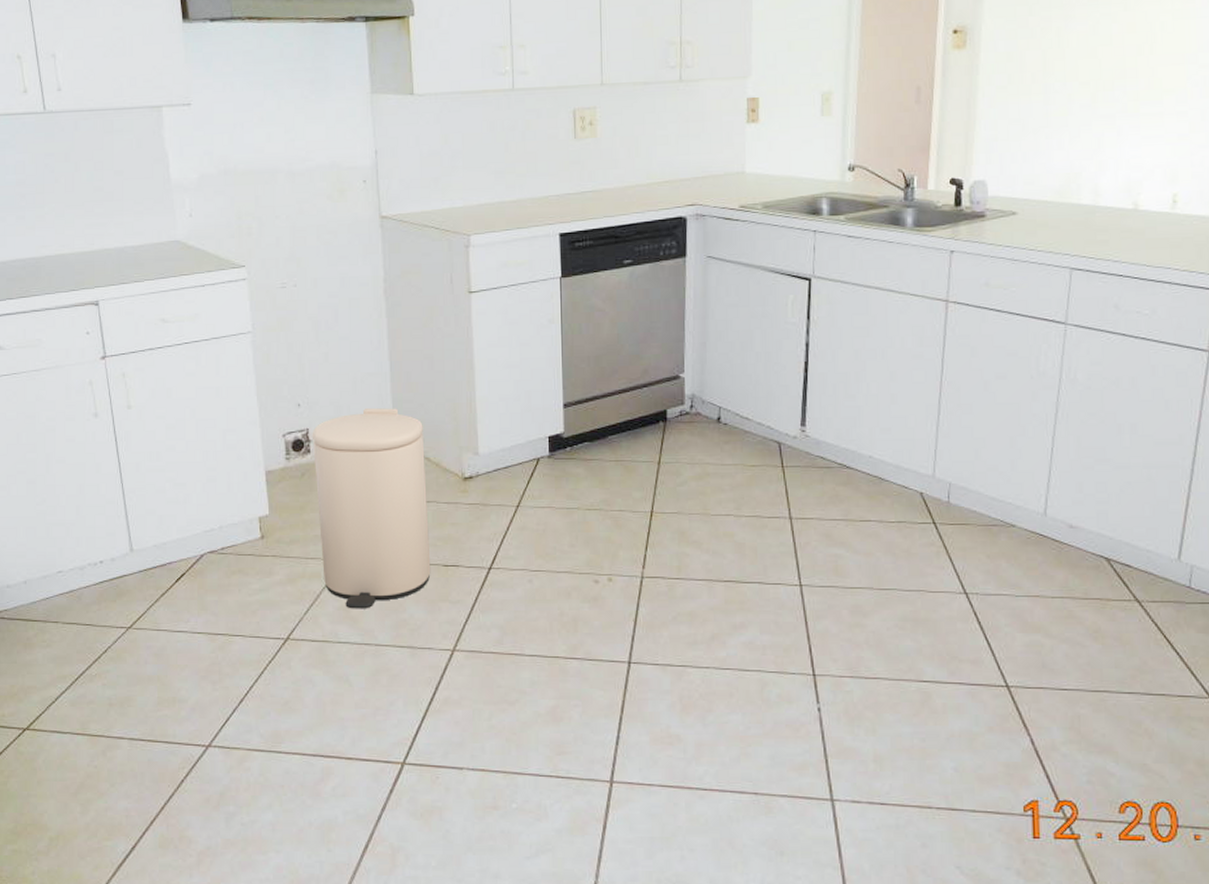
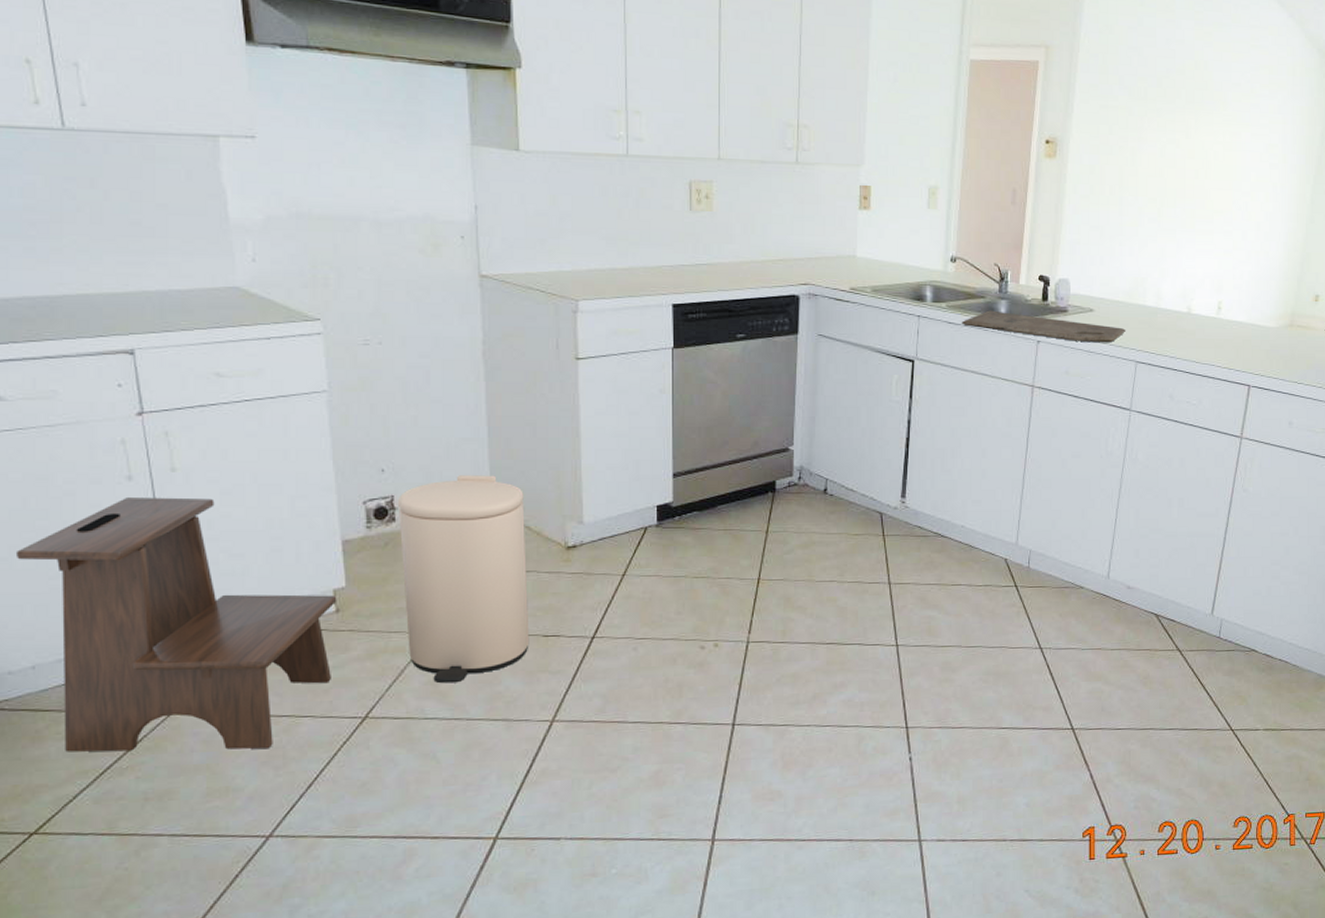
step stool: none [11,432,262,663] -> present [15,497,337,752]
cutting board: none [862,220,1058,249] -> present [961,310,1127,342]

